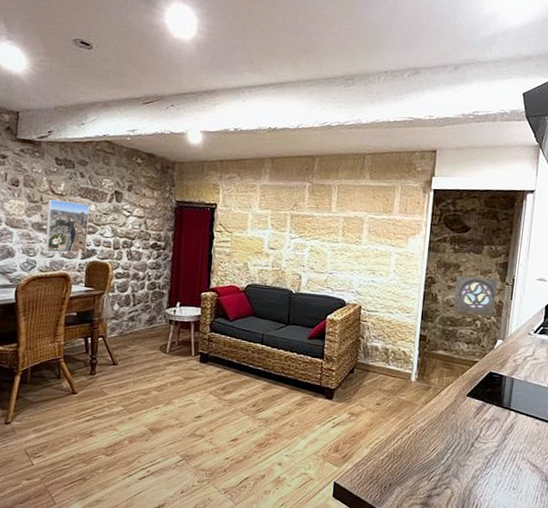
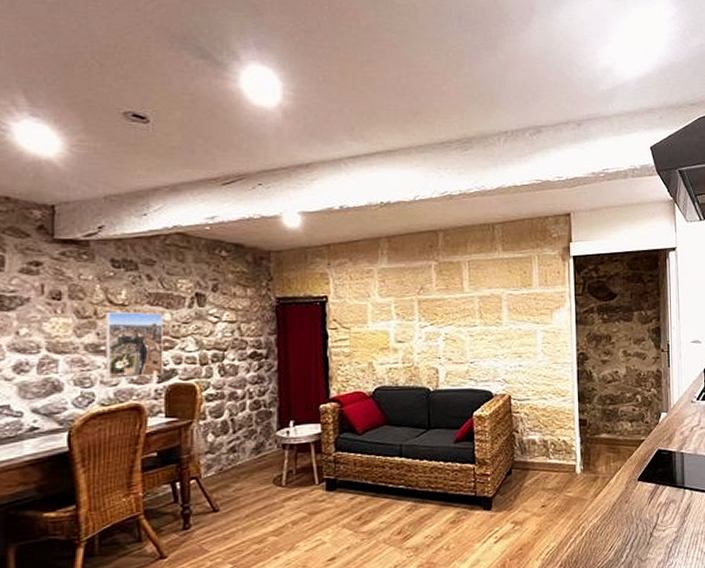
wall ornament: present [452,276,498,317] -> none [609,347,654,389]

